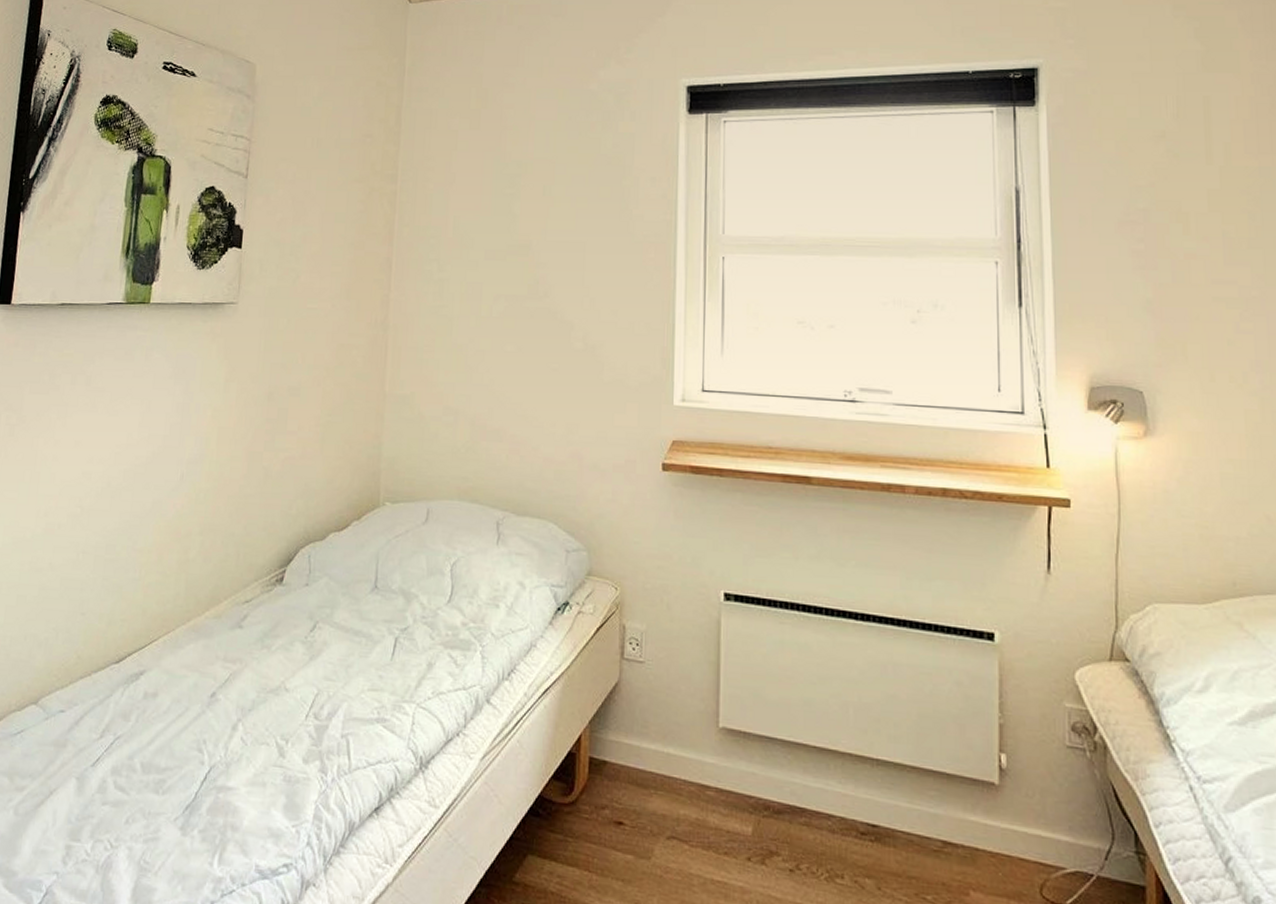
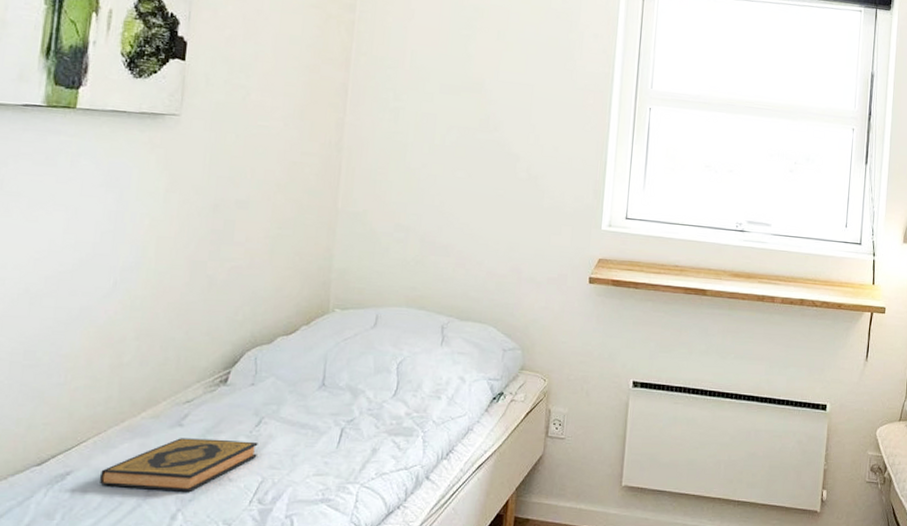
hardback book: none [168,641,313,700] -> present [99,438,258,492]

